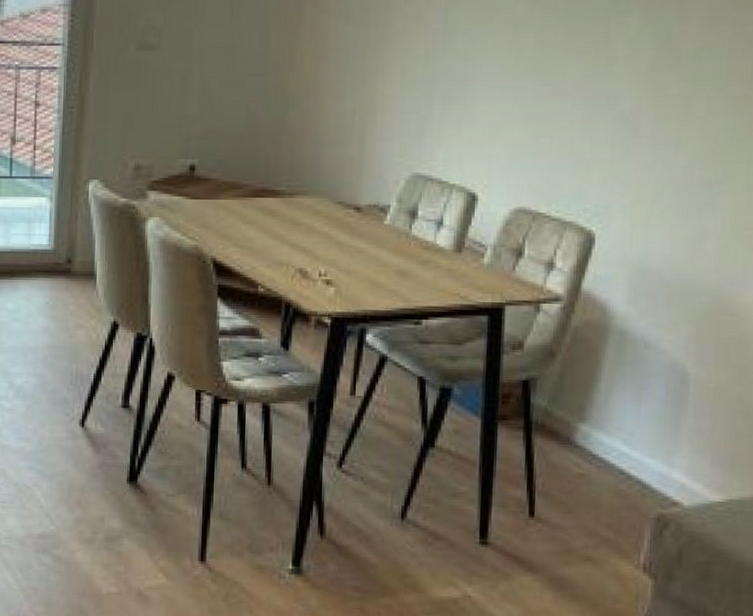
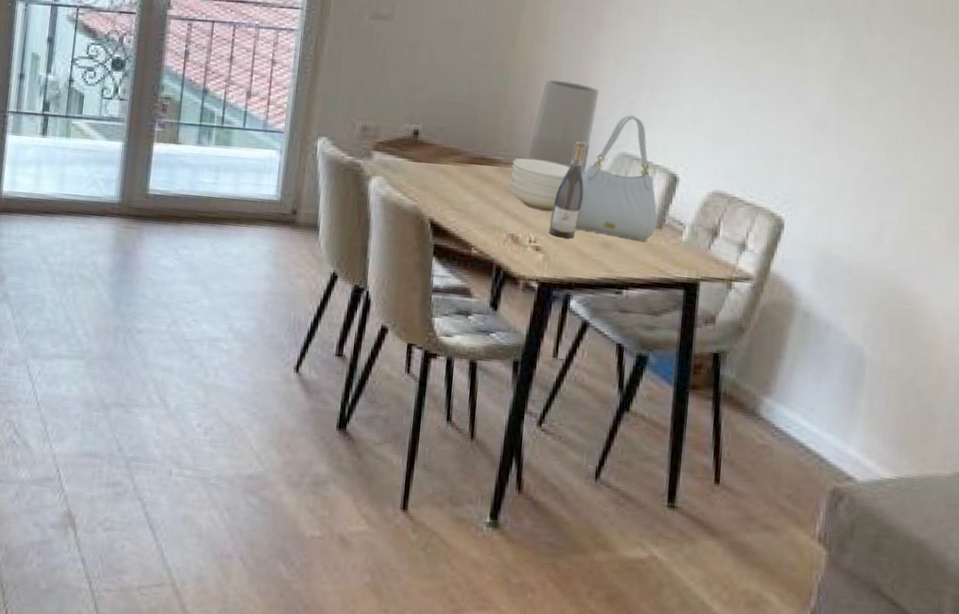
bowl: none [294,187,374,242] -> present [509,158,583,211]
vase: none [312,100,387,202] -> present [527,79,599,176]
wine bottle: none [340,165,376,269] -> present [549,141,586,239]
handbag: none [369,132,458,266] -> present [576,114,659,241]

